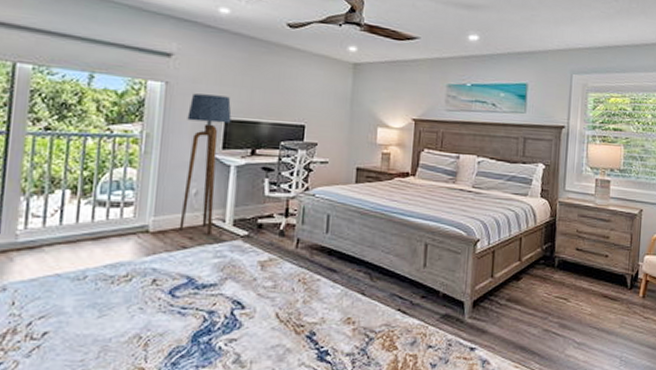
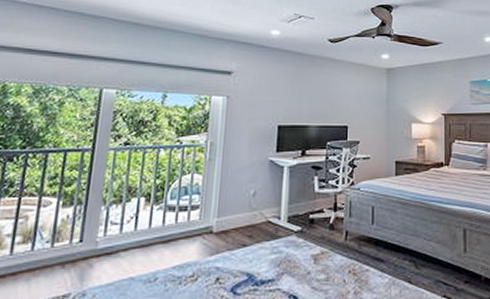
floor lamp: present [179,93,232,235] -> none [239,104,284,232]

